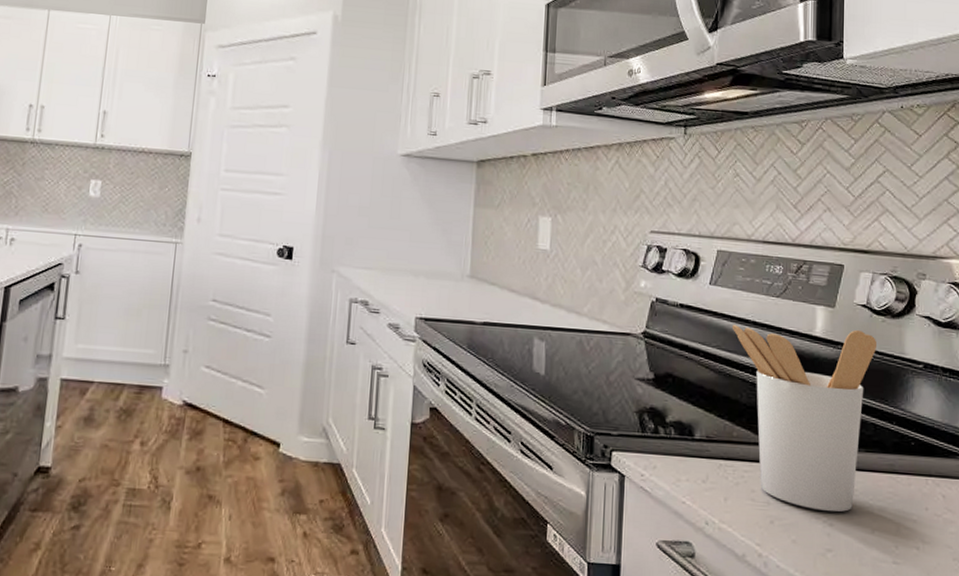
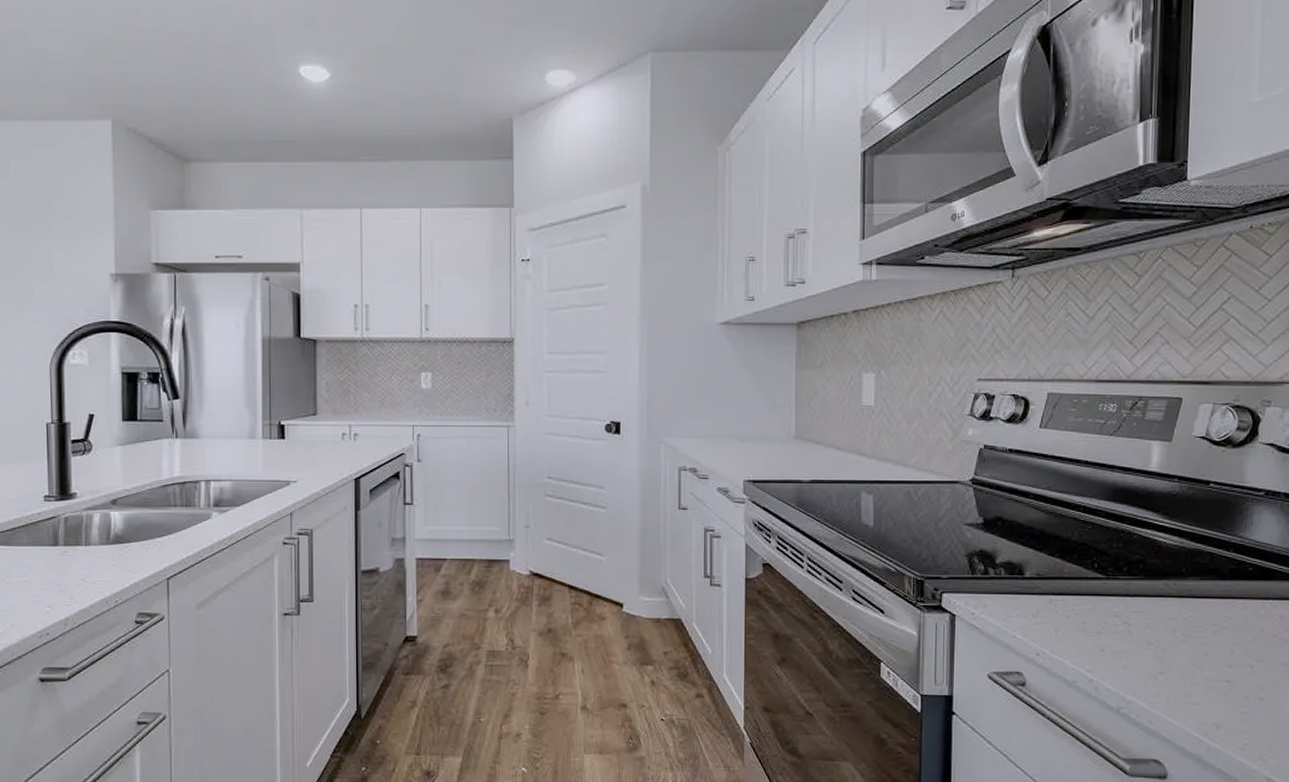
utensil holder: present [732,325,878,512] -> none [1063,462,1216,638]

